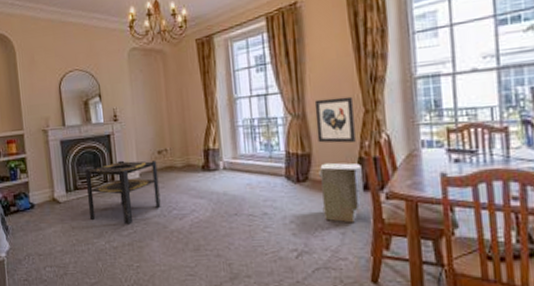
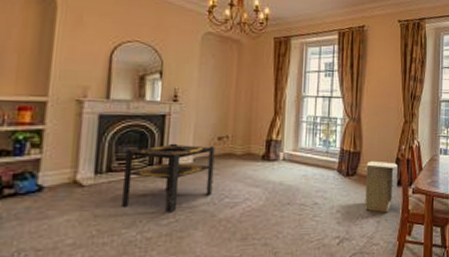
wall art: present [314,96,356,143] -> none [367,107,398,146]

